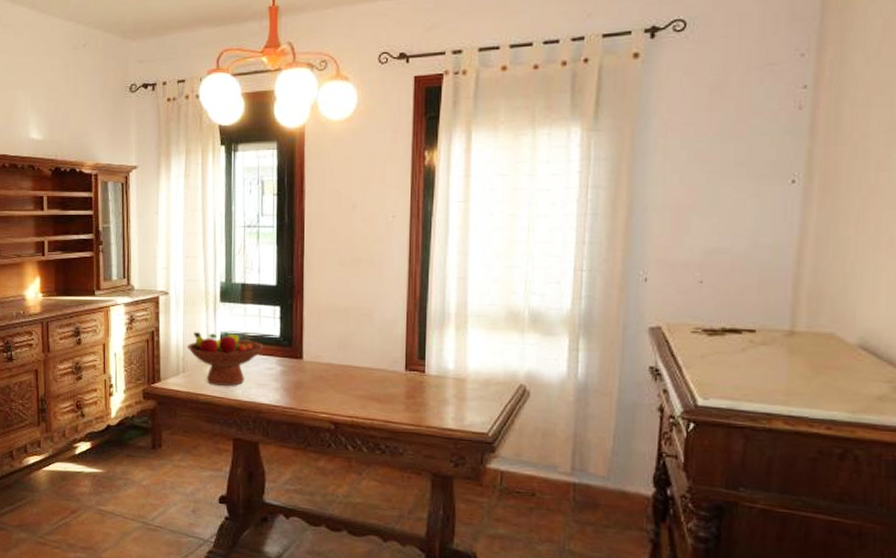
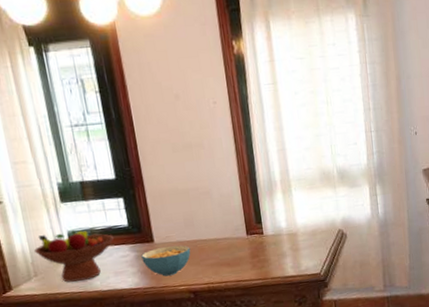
cereal bowl: none [287,366,340,400] -> present [141,245,191,277]

